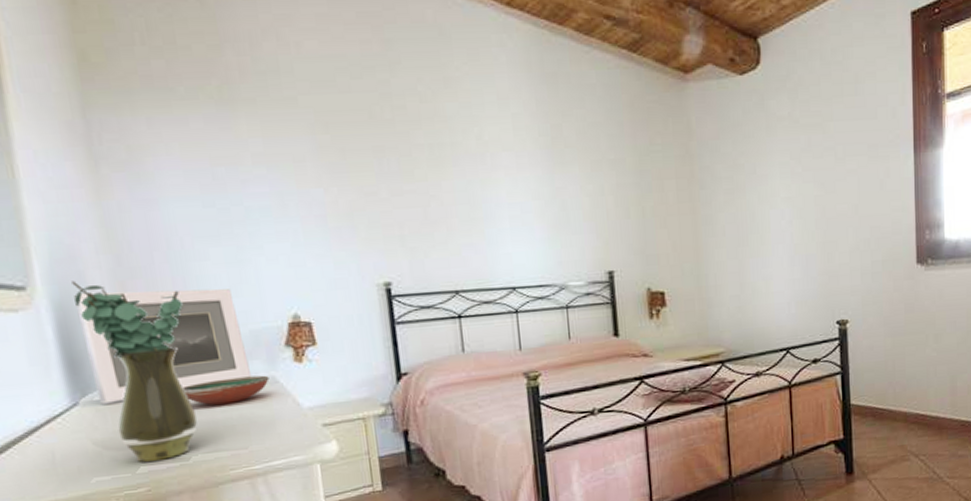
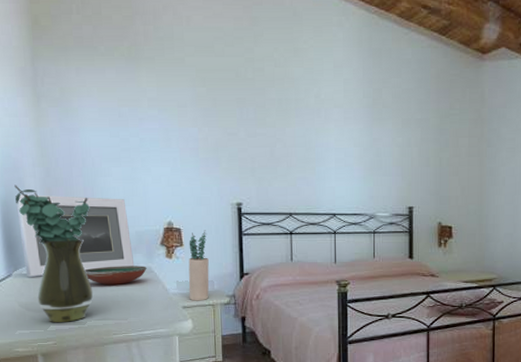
vase: none [323,321,357,416] -> present [188,230,210,301]

